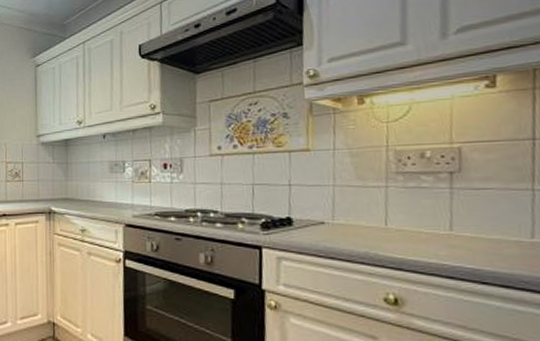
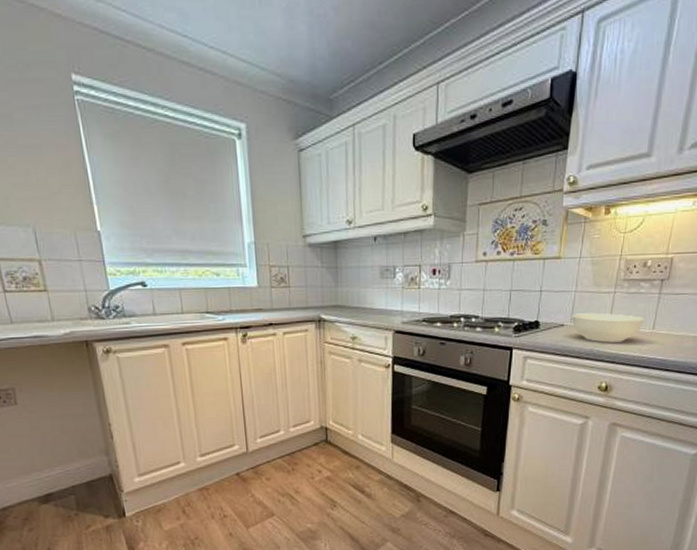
bowl: none [333,209,438,245] -> present [572,313,646,343]

